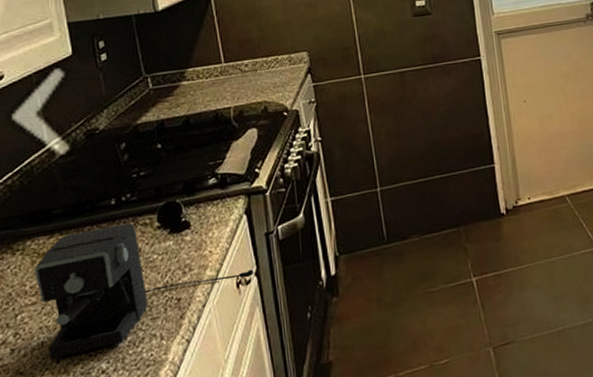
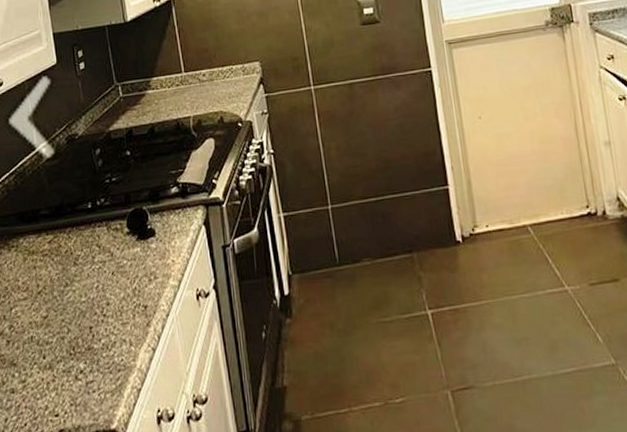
coffee maker: present [34,222,254,360] -> none [26,226,212,354]

